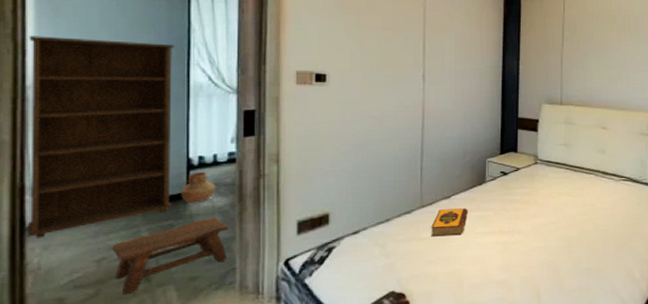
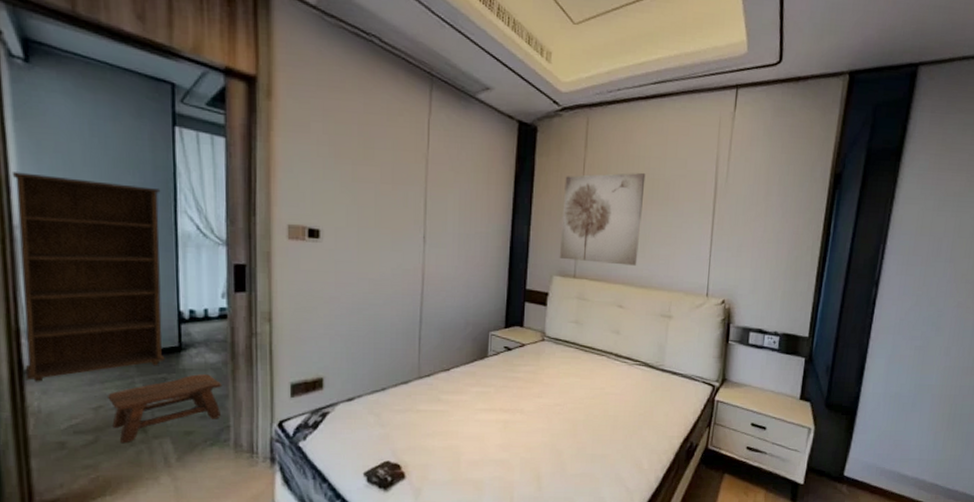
vase: present [181,171,216,203] -> none [173,325,208,358]
hardback book: present [431,208,469,237] -> none [428,382,469,410]
wall art: none [546,10,618,91] -> present [559,172,646,266]

